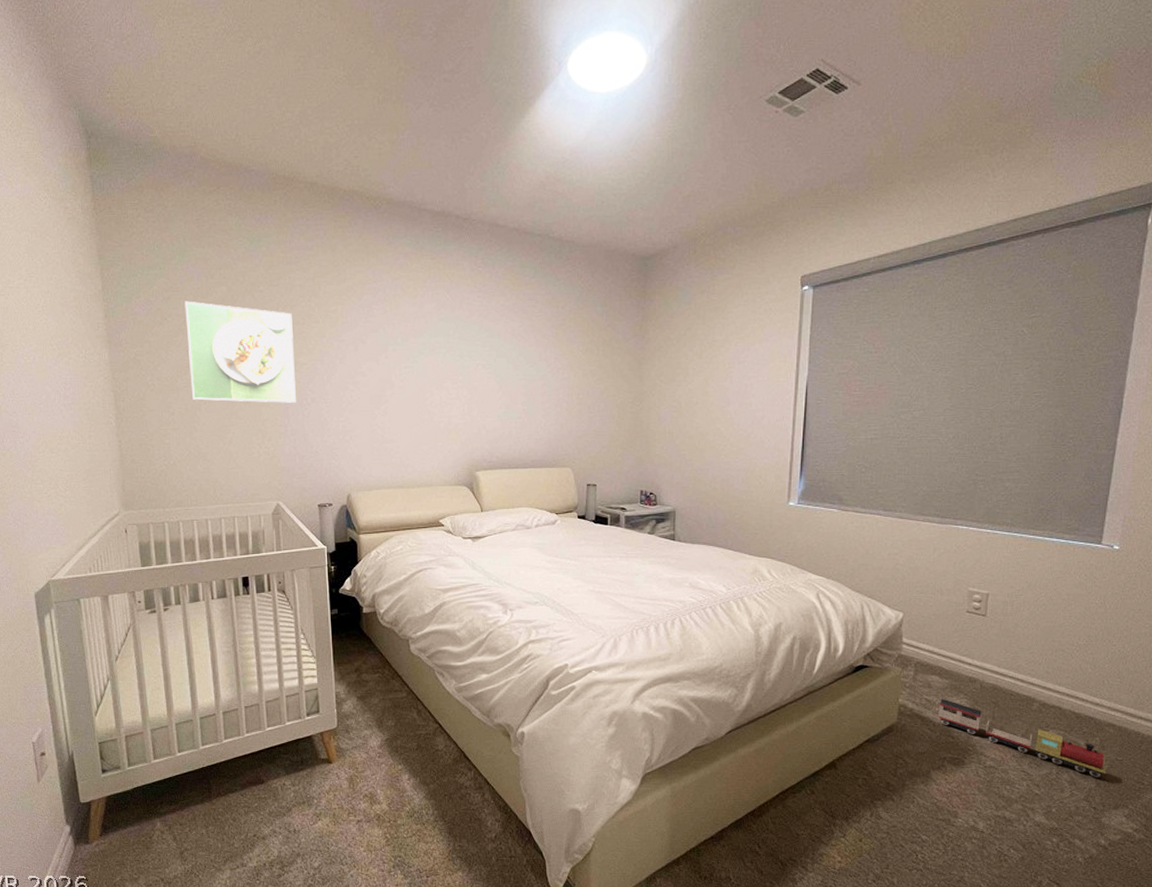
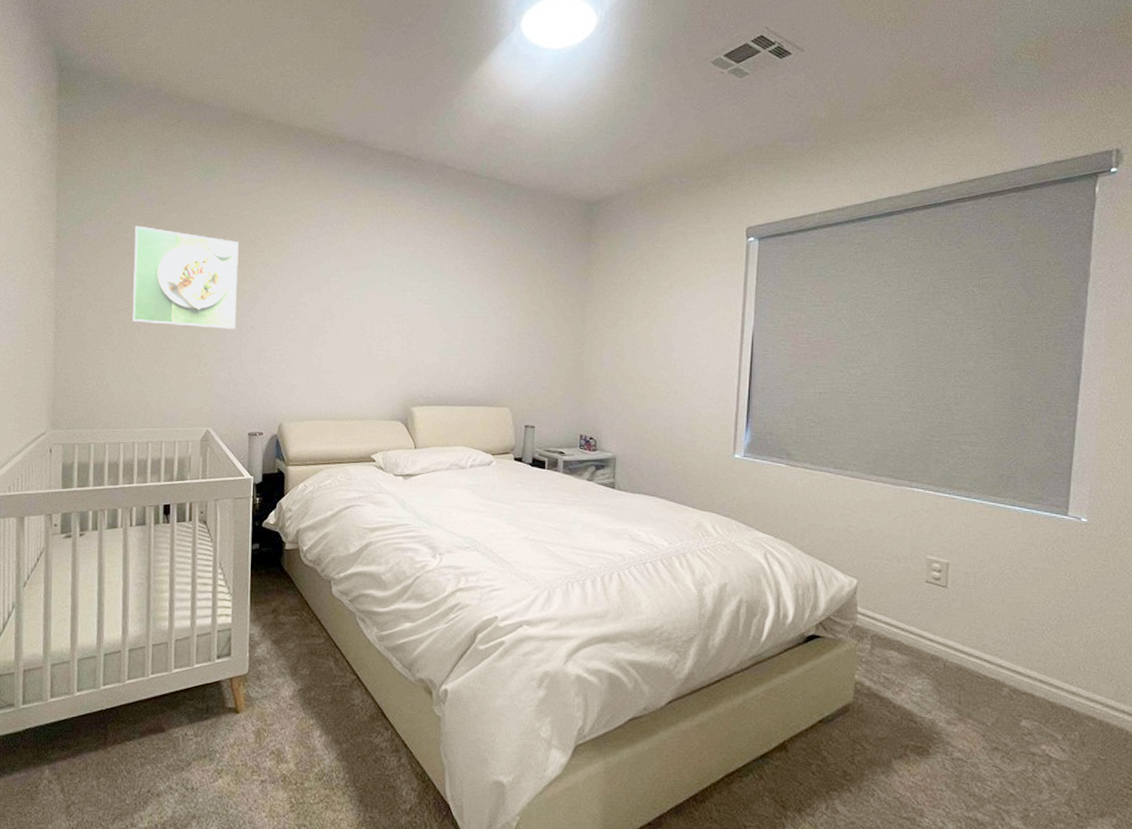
toy train: present [938,698,1107,778] -> none [899,677,1089,780]

